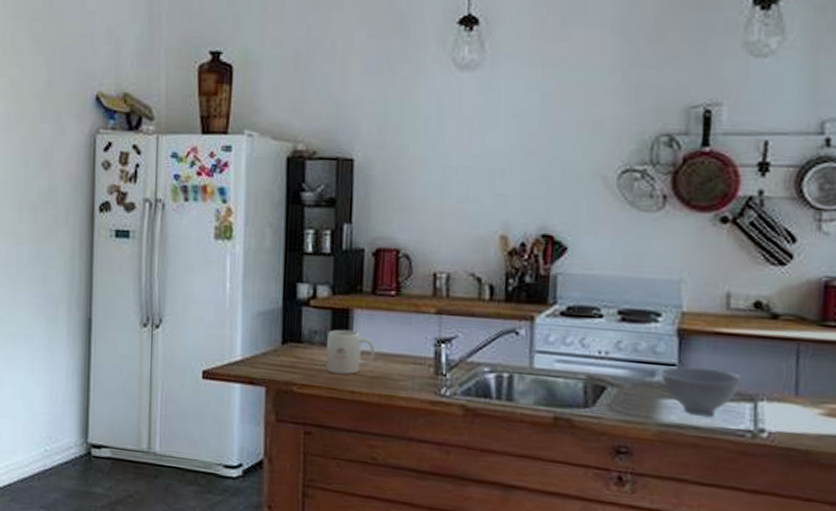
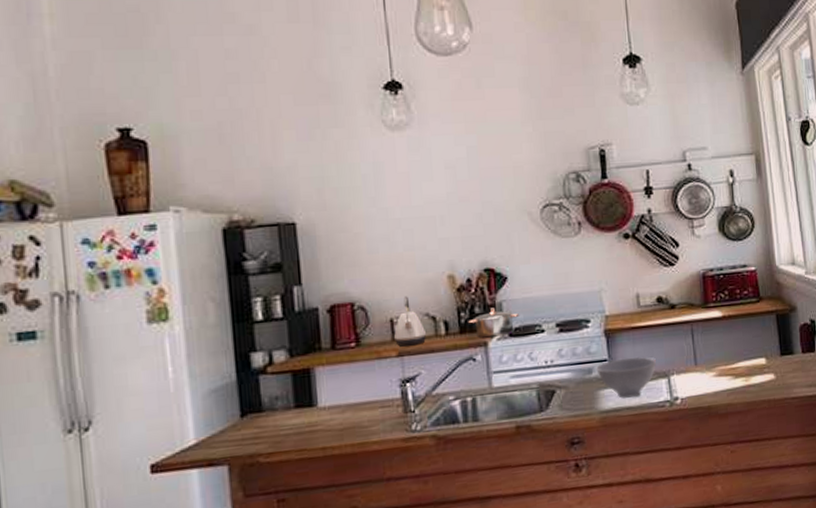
mug: present [325,329,375,375] -> none [289,388,342,435]
kettle: none [435,251,470,306] -> present [394,296,427,347]
cooking pot: none [515,279,577,313] -> present [467,308,520,338]

